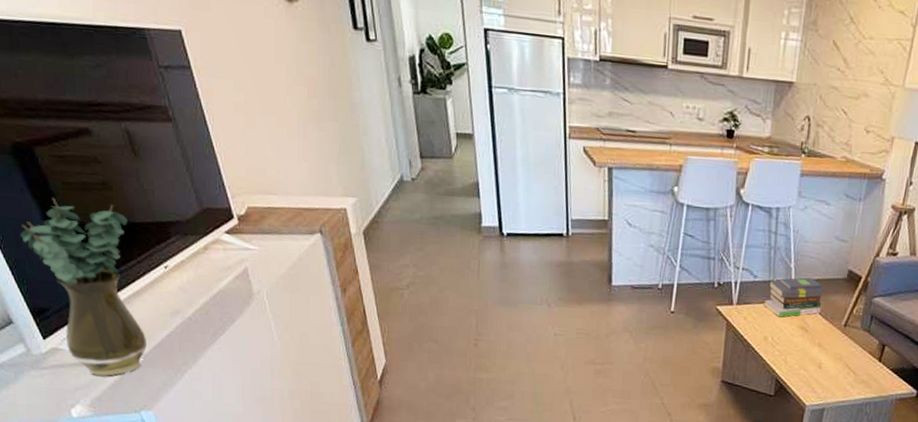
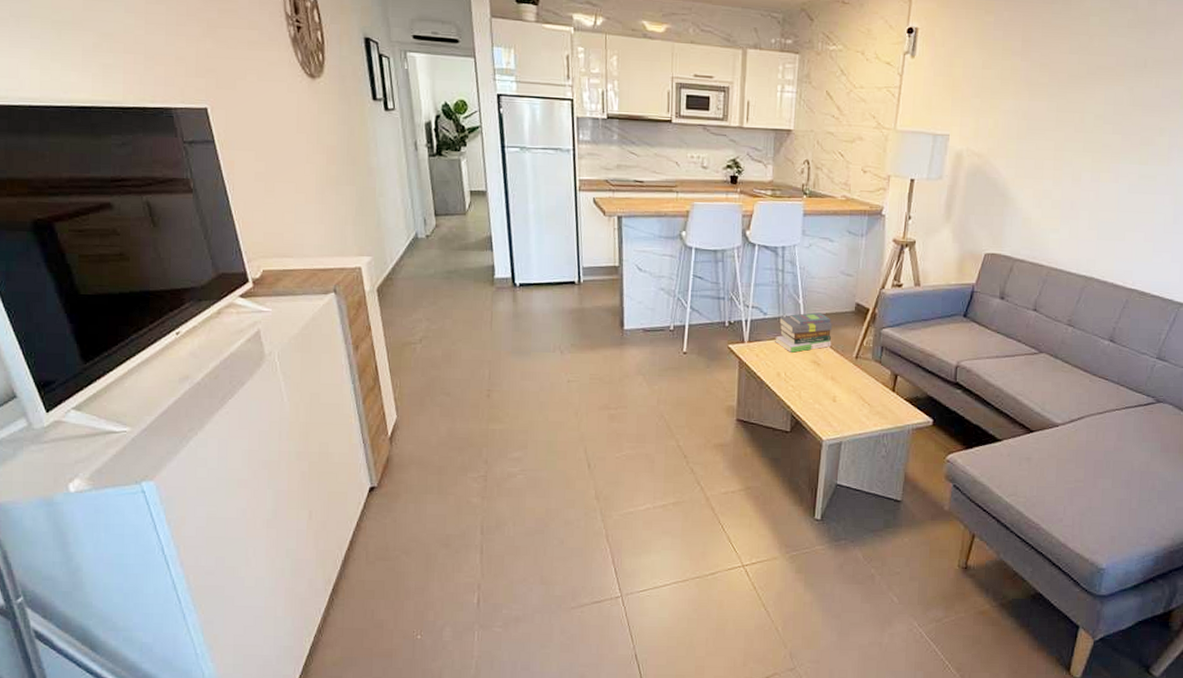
vase: present [20,197,147,376] -> none [32,270,153,447]

